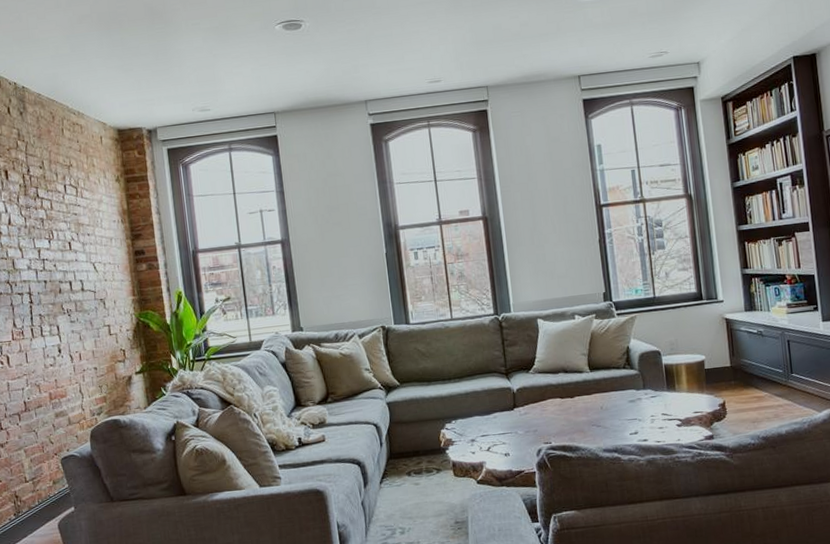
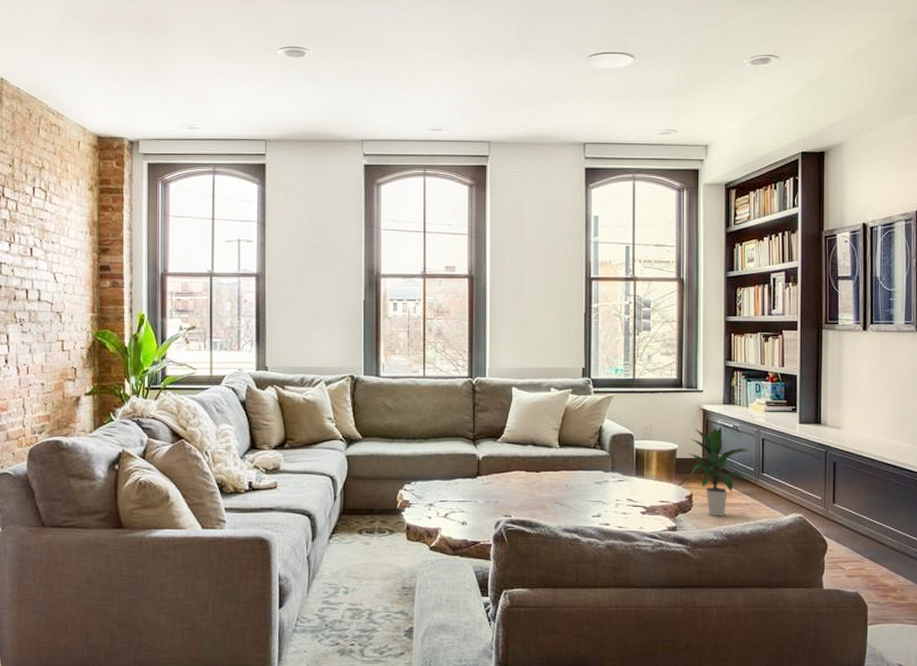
indoor plant: none [709,332,778,421] -> present [677,426,750,516]

